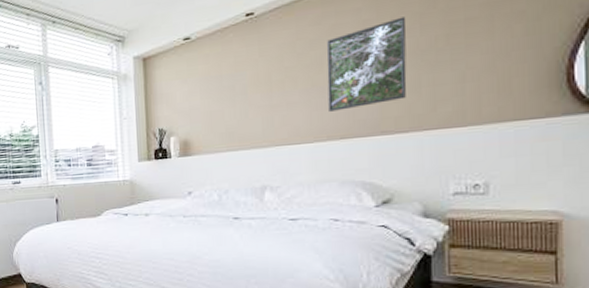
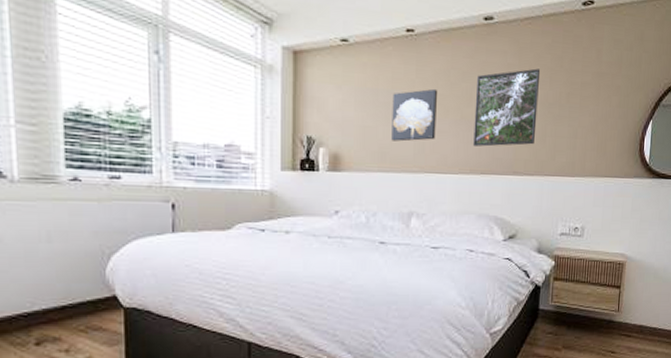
wall art: none [236,63,285,121] -> present [391,88,437,142]

